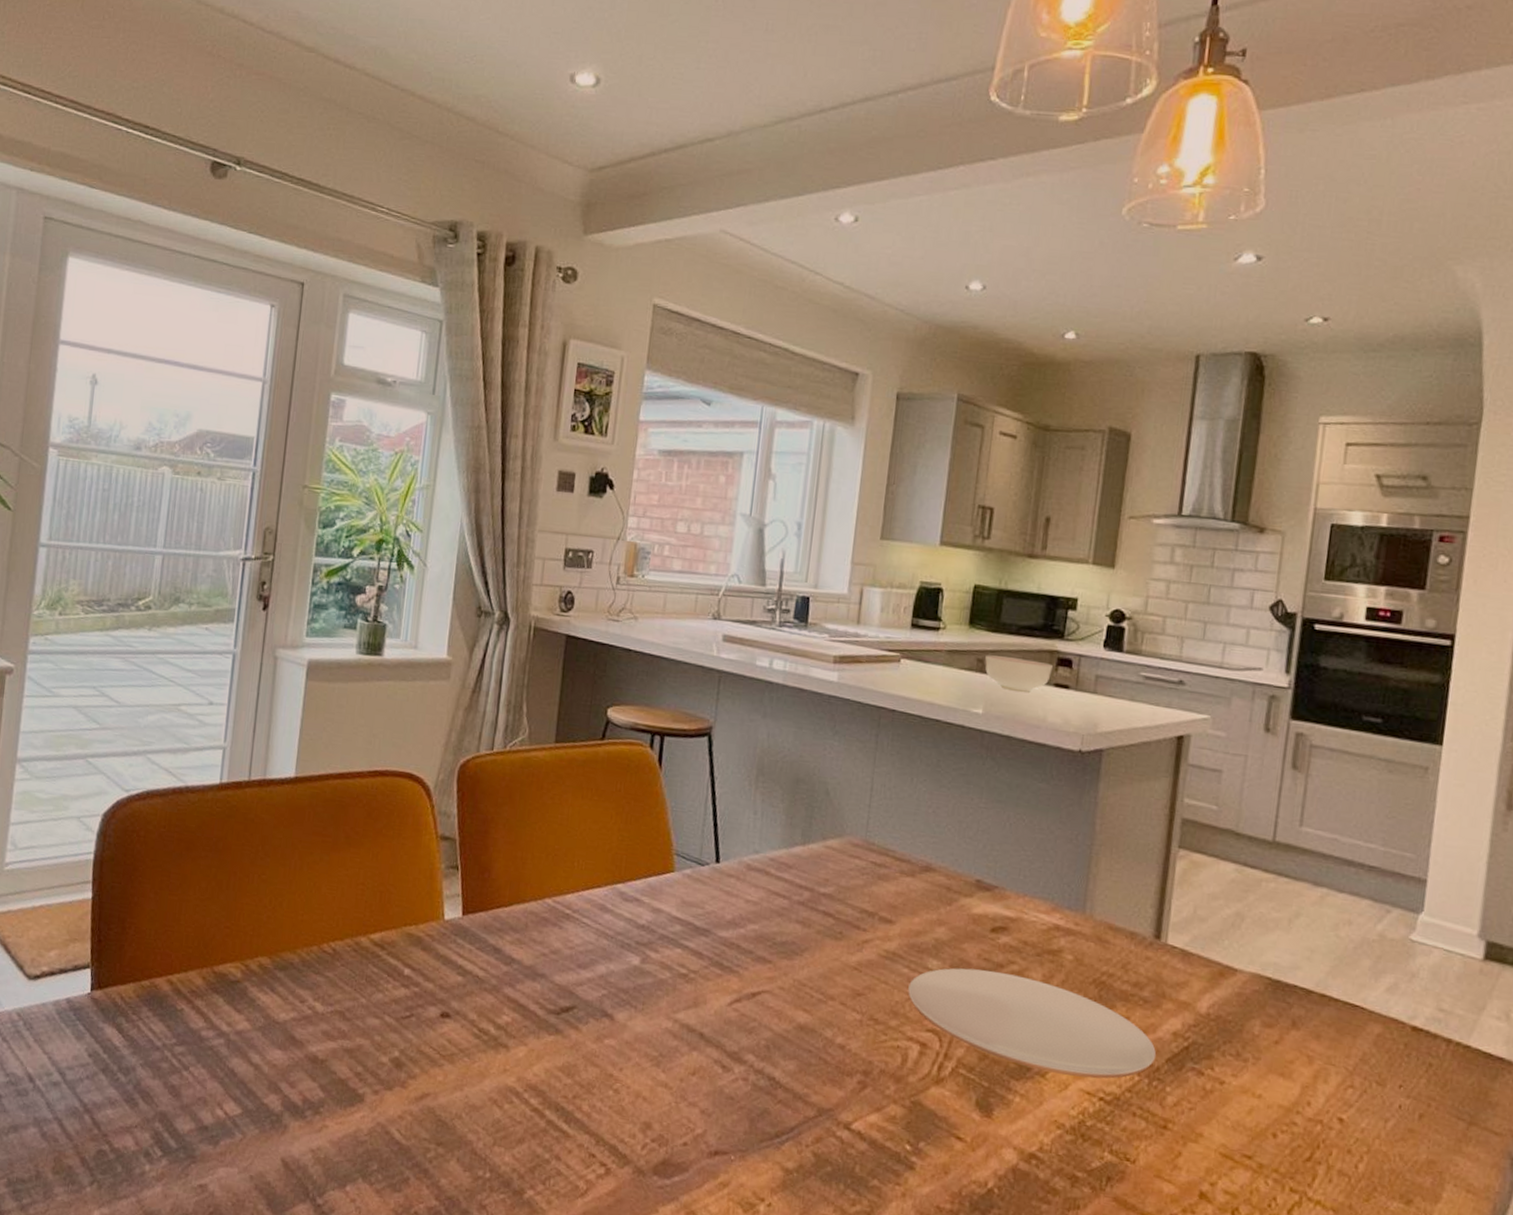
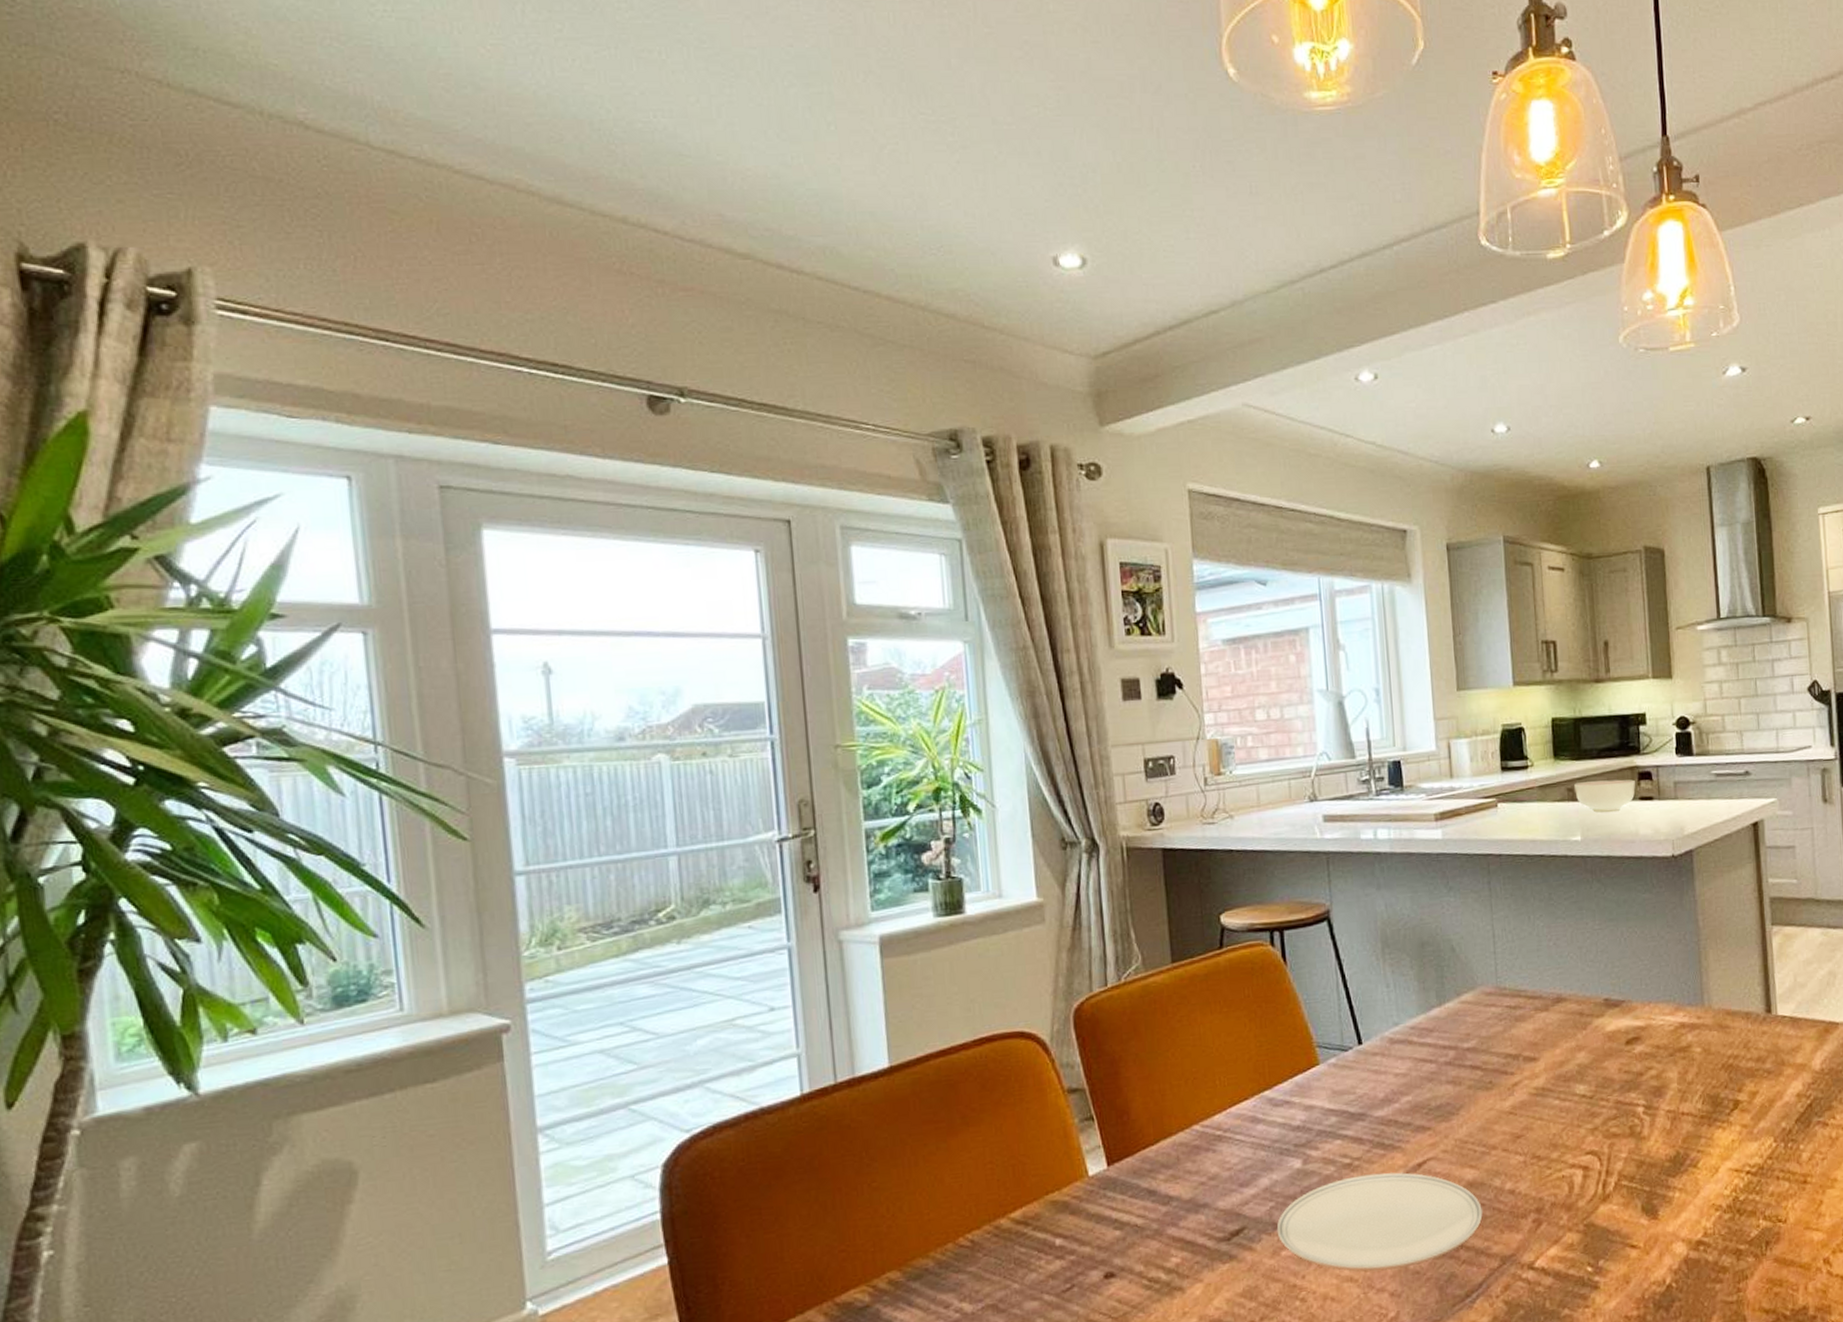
plate: none [604,987,809,1091] -> present [1276,1172,1483,1272]
plate: present [908,968,1157,1079] -> none [1562,1078,1787,1162]

